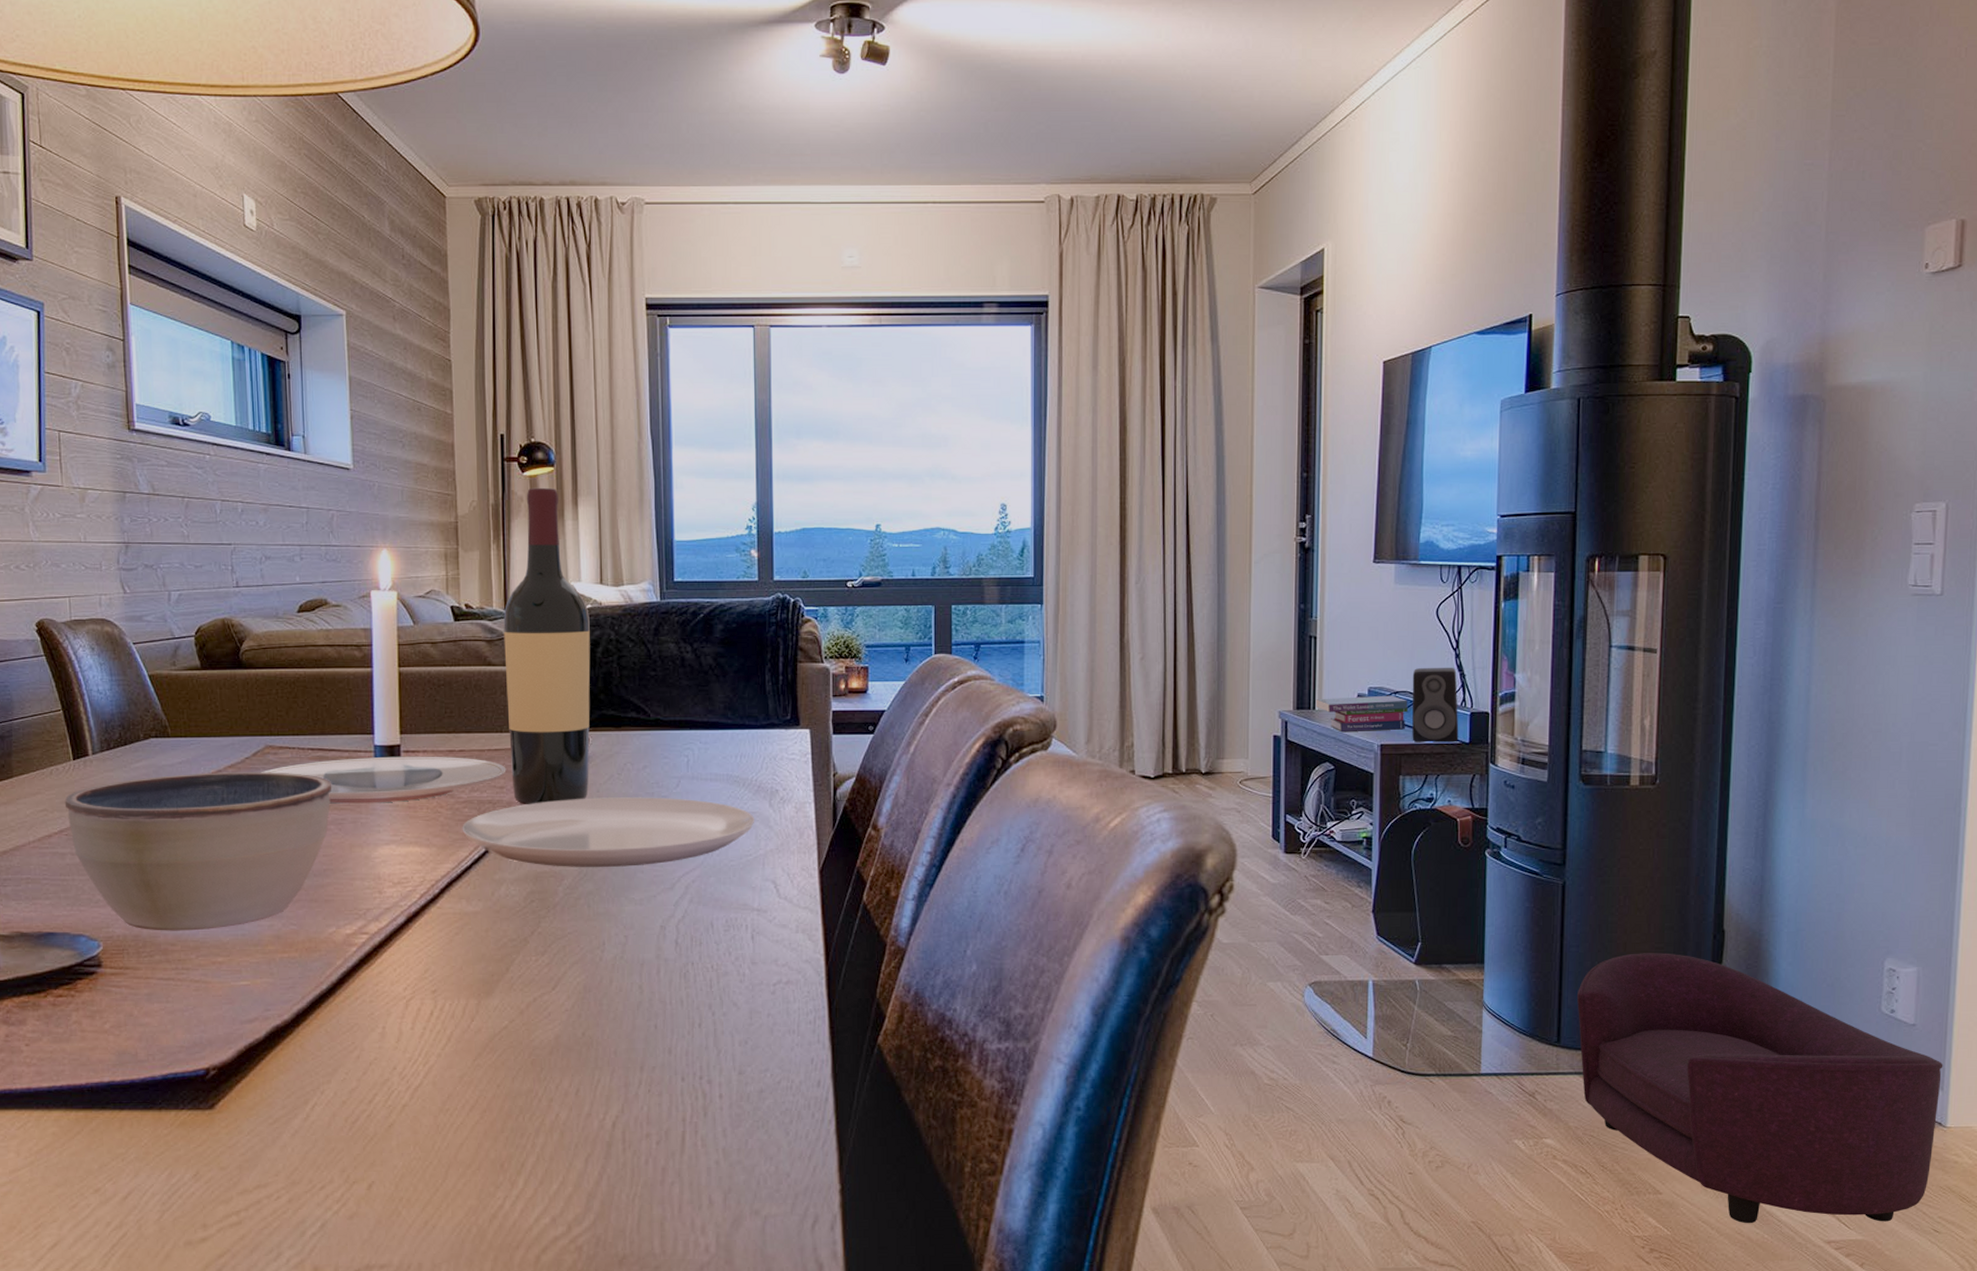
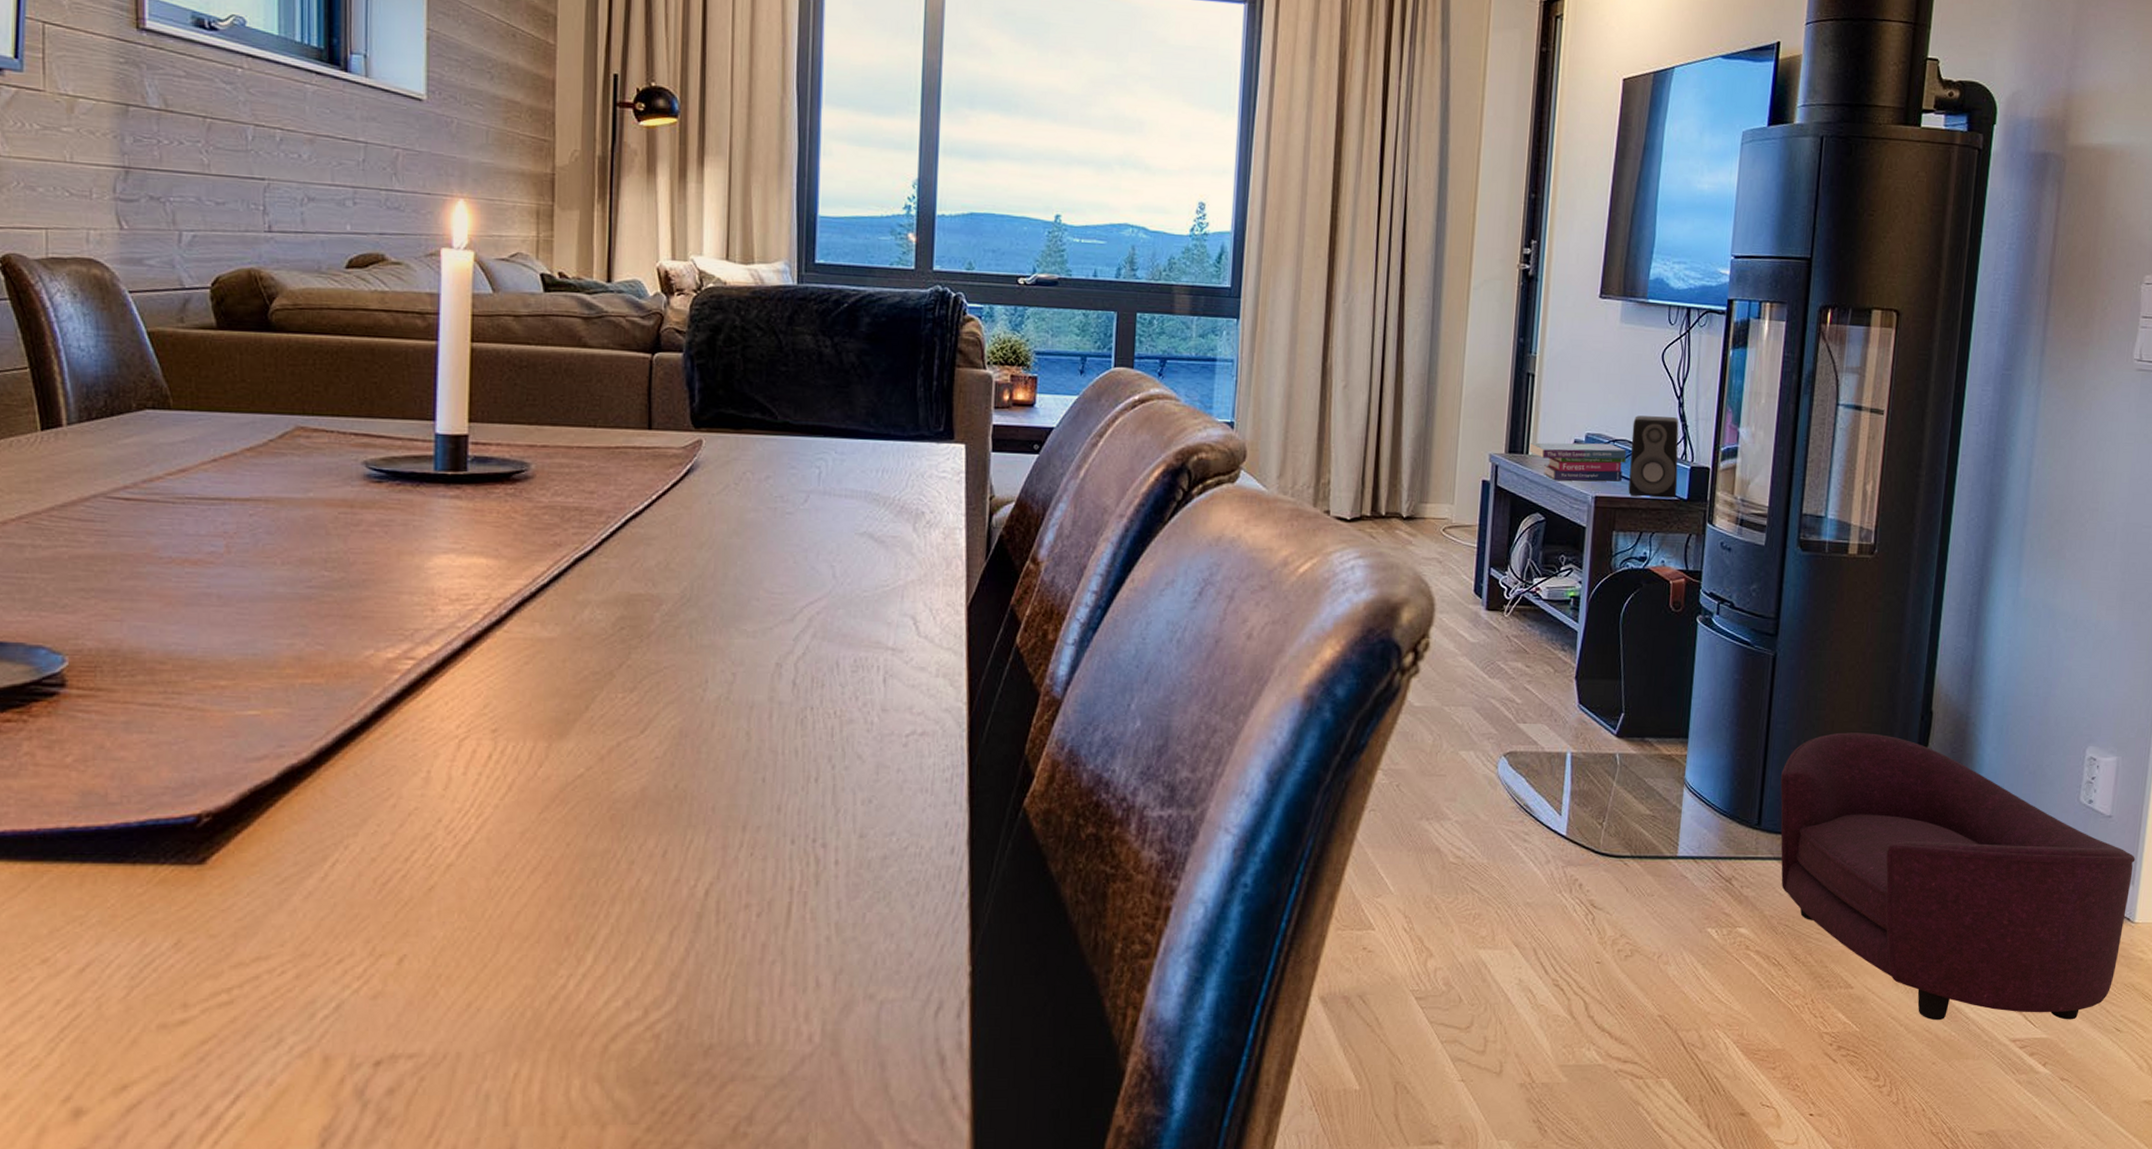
bowl: present [64,772,332,931] -> none [26,455,379,647]
plate: present [261,756,506,804] -> none [288,447,599,504]
plate: present [462,797,754,867] -> none [540,510,894,593]
wine bottle: present [503,487,591,805] -> none [604,140,711,515]

